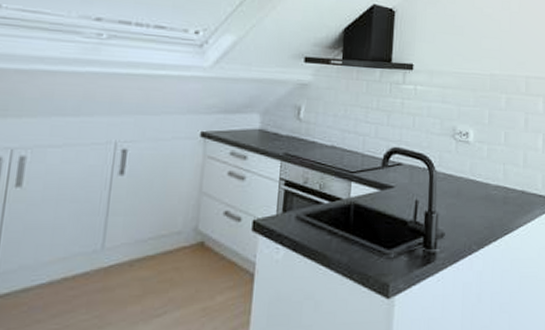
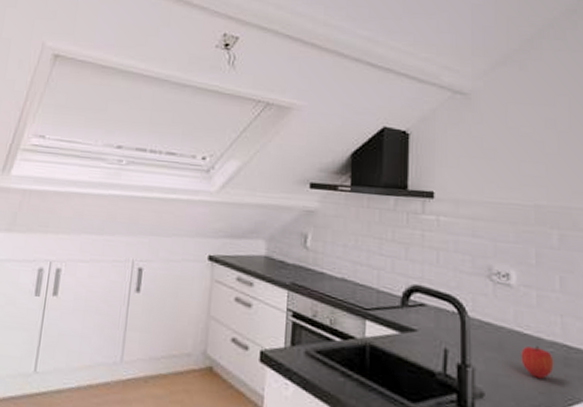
fruit: none [473,190,497,216] -> present [521,346,554,379]

